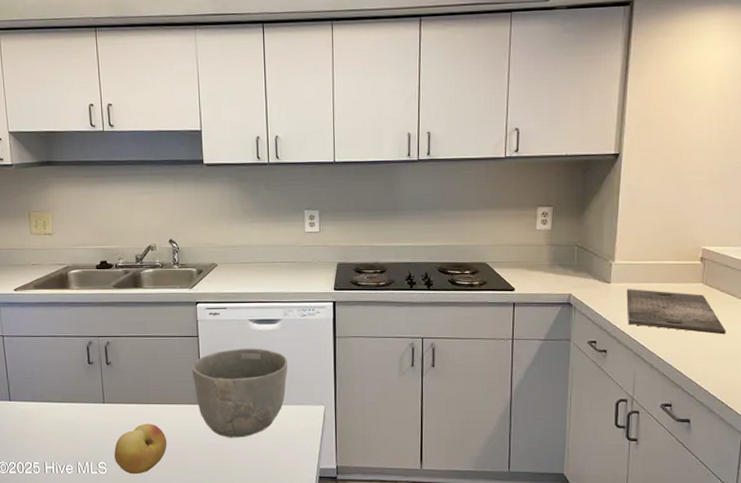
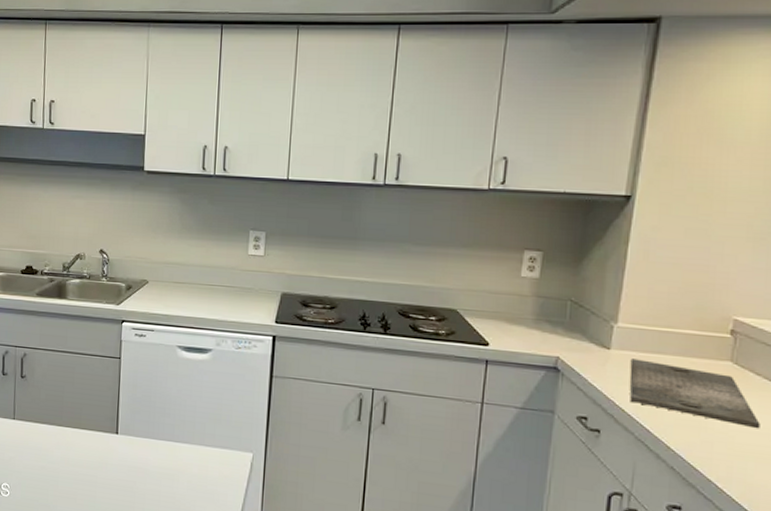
fruit: present [114,423,167,474] -> none [19,447,76,502]
bowl: present [191,348,288,438] -> none [109,376,216,478]

